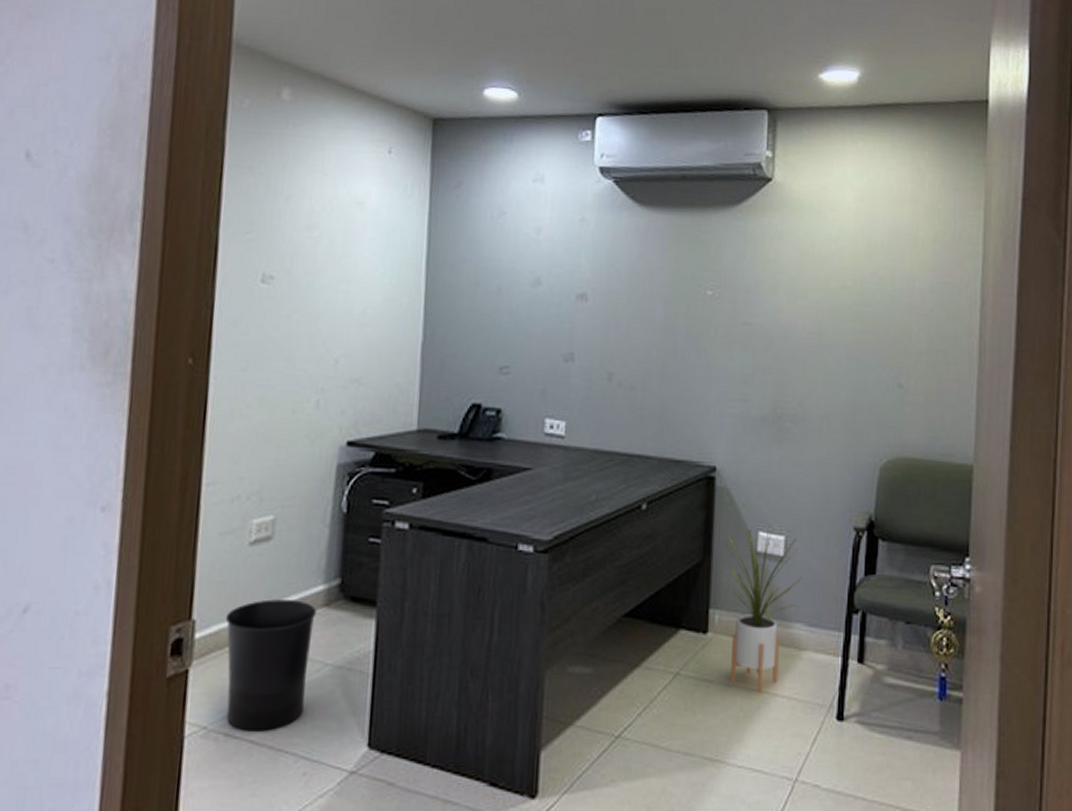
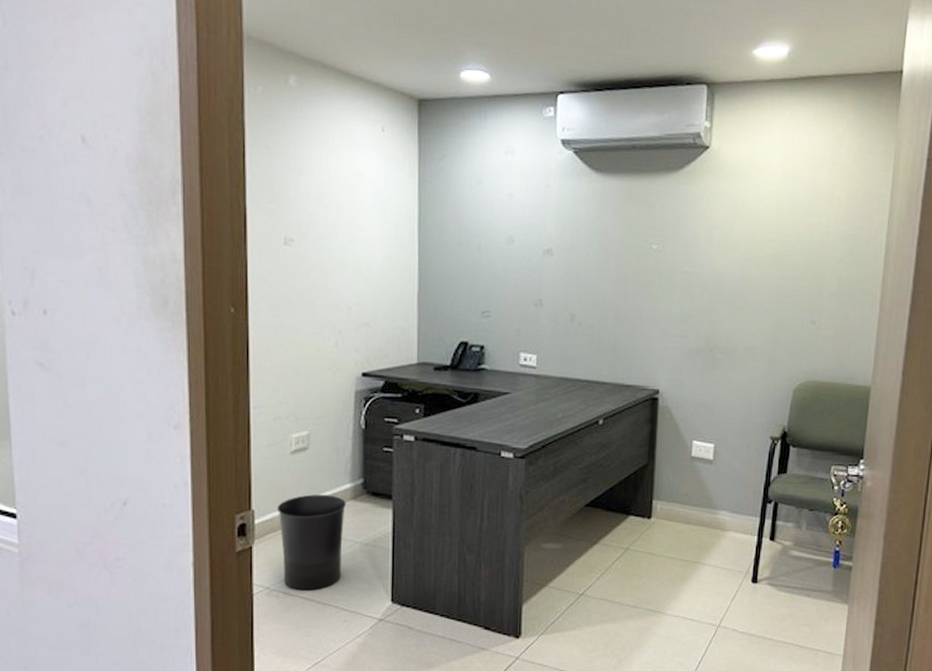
house plant: present [719,523,802,693] -> none [661,434,727,562]

